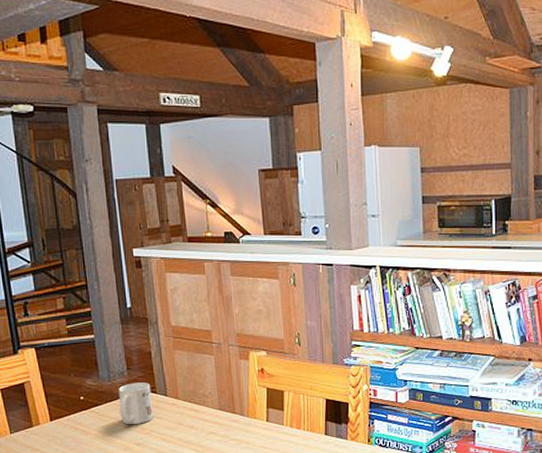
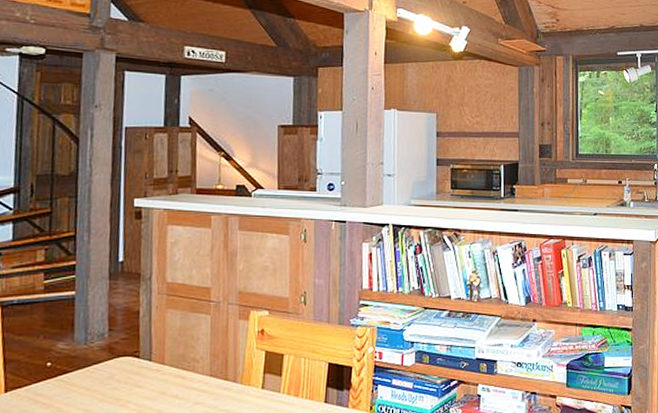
mug: present [118,382,154,424] -> none [92,345,134,395]

